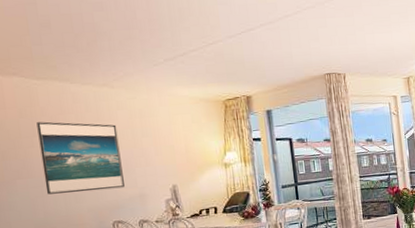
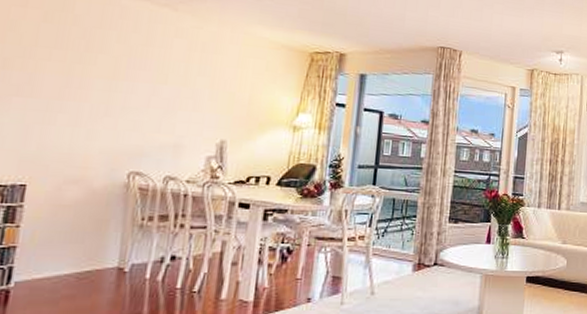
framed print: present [36,121,125,195] -> none [49,31,168,132]

